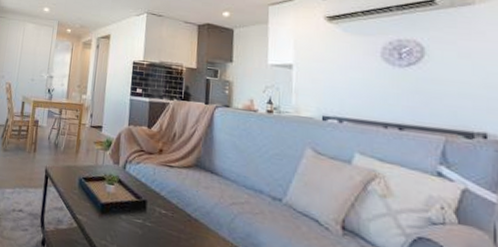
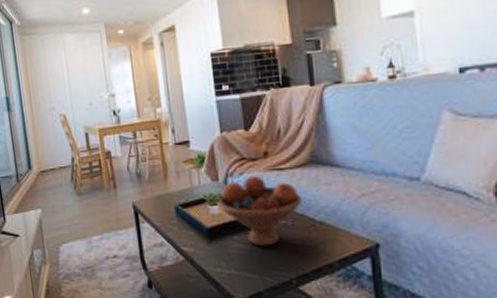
fruit bowl: none [114,166,184,231] -> present [218,176,303,246]

